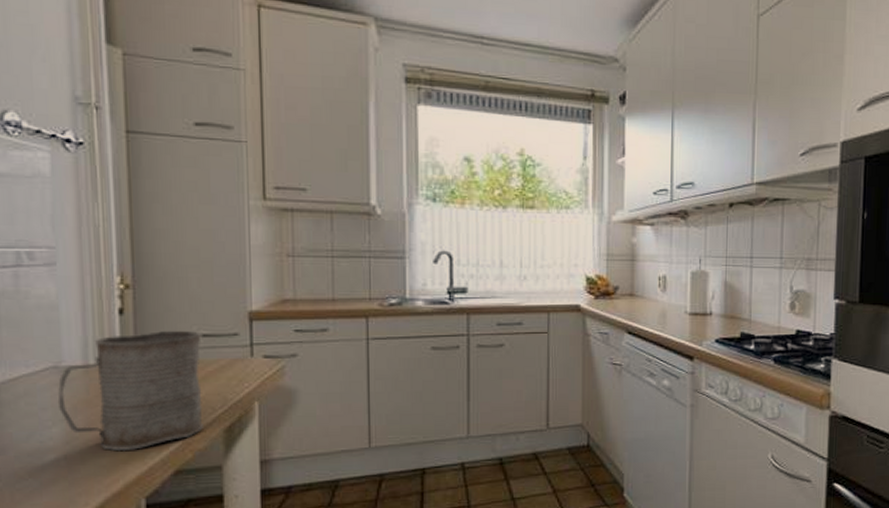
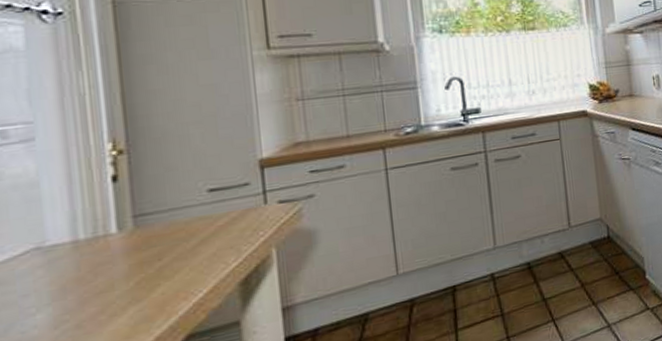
mug: present [57,330,203,452] -> none [41,187,216,328]

